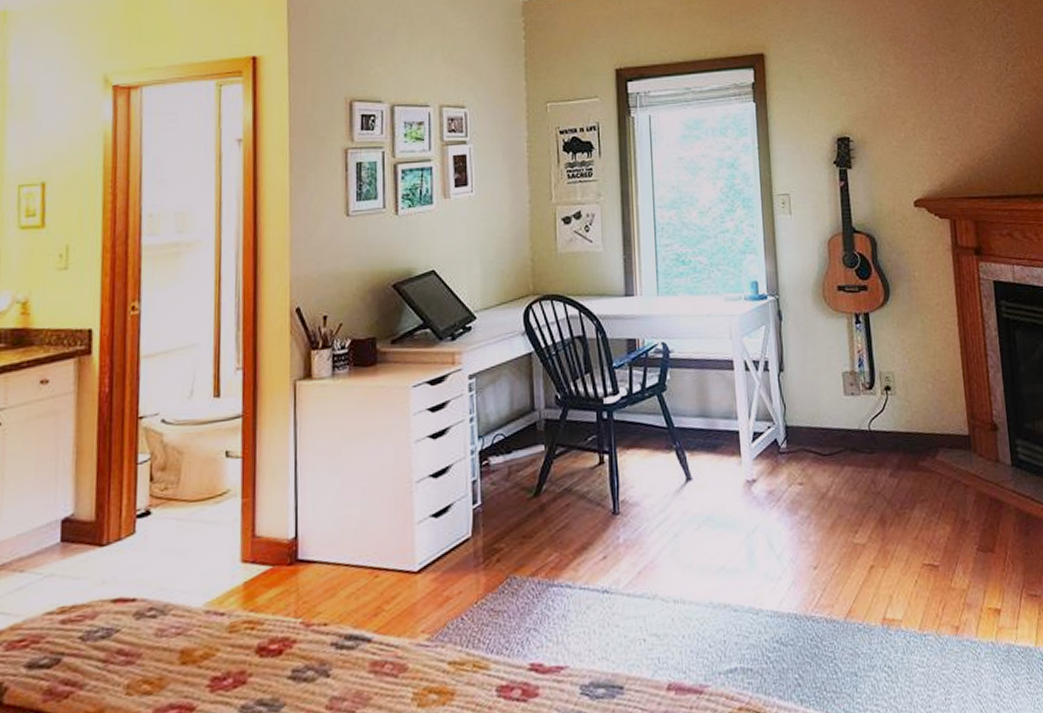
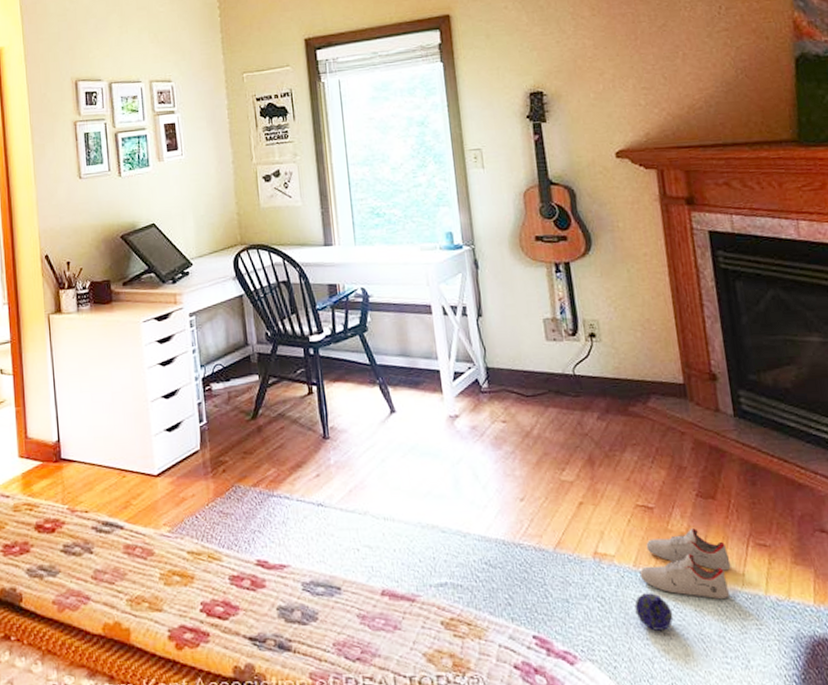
ball: none [919,656,954,697] -> present [634,593,674,631]
shoe: none [924,584,1006,656] -> present [639,528,731,599]

